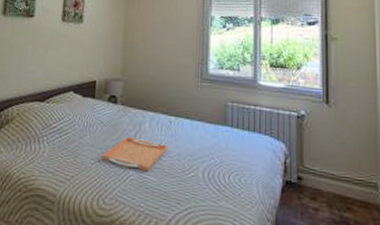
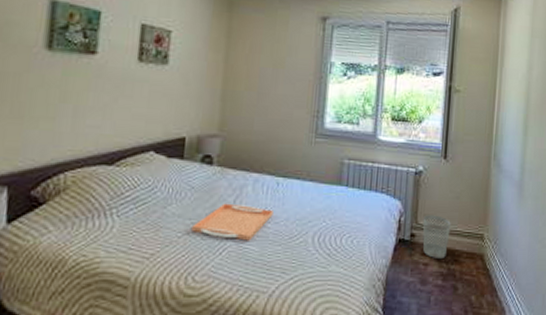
wastebasket: none [309,159,340,205] -> present [422,215,451,258]

